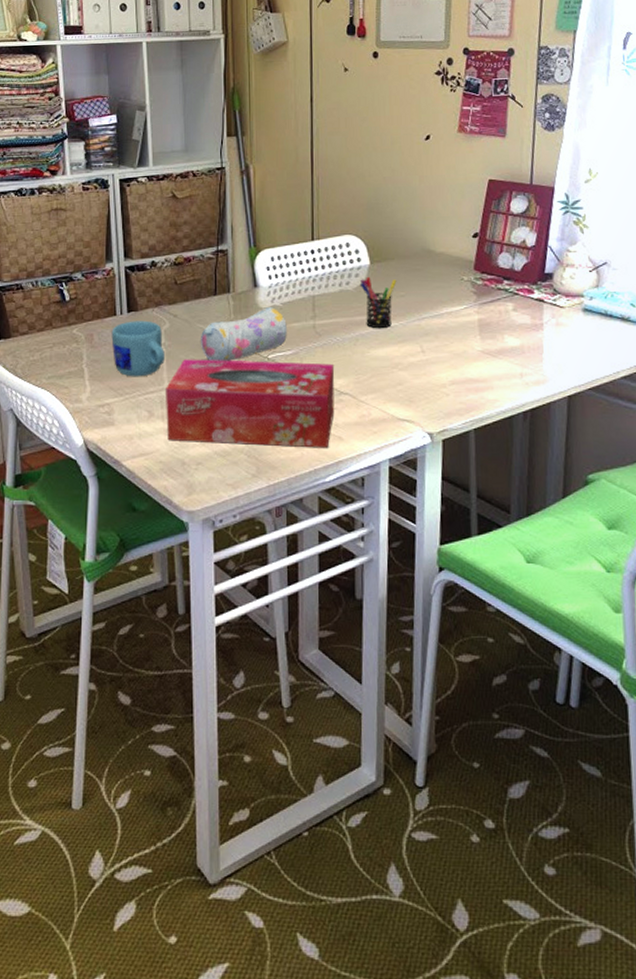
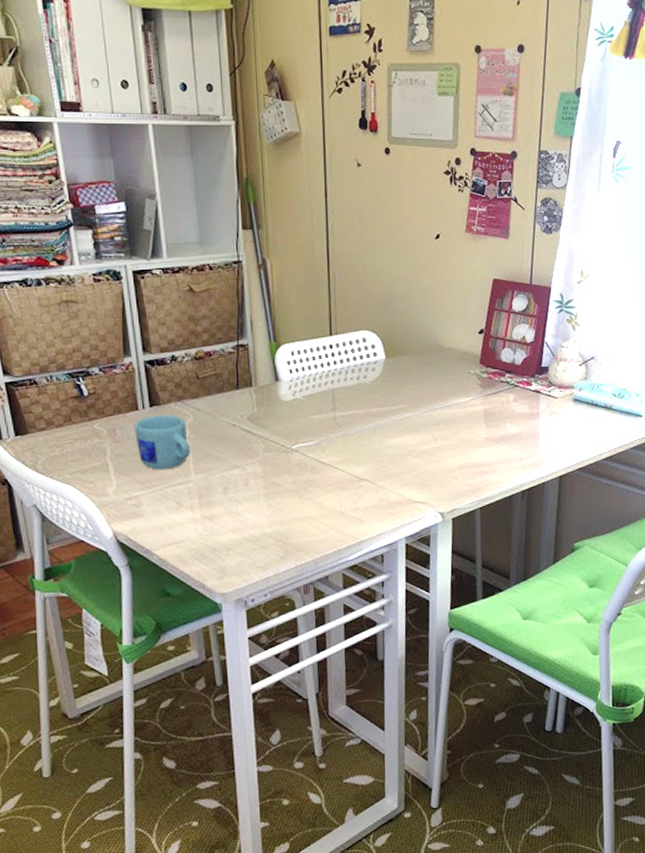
tissue box: present [165,359,335,448] -> none [192,451,356,531]
pencil case: present [200,306,287,361] -> none [224,399,309,453]
pen holder: present [359,276,397,329] -> none [376,370,411,420]

